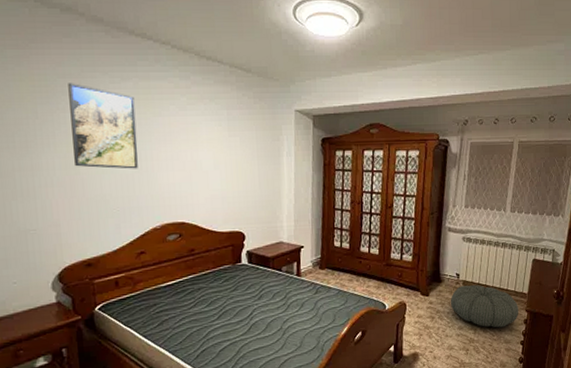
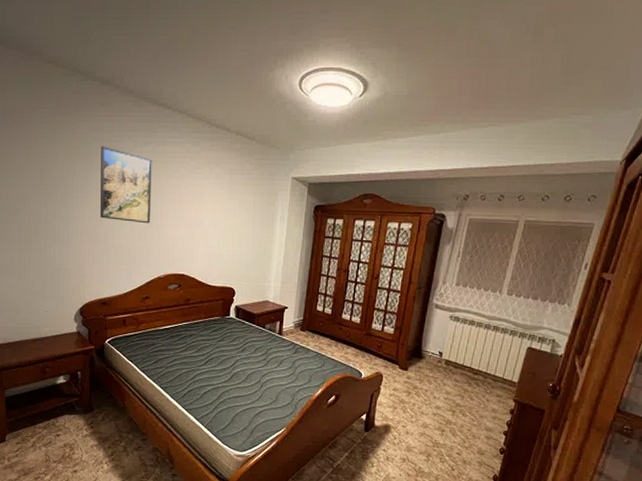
pouf: present [450,285,518,328] -> none [429,364,505,414]

